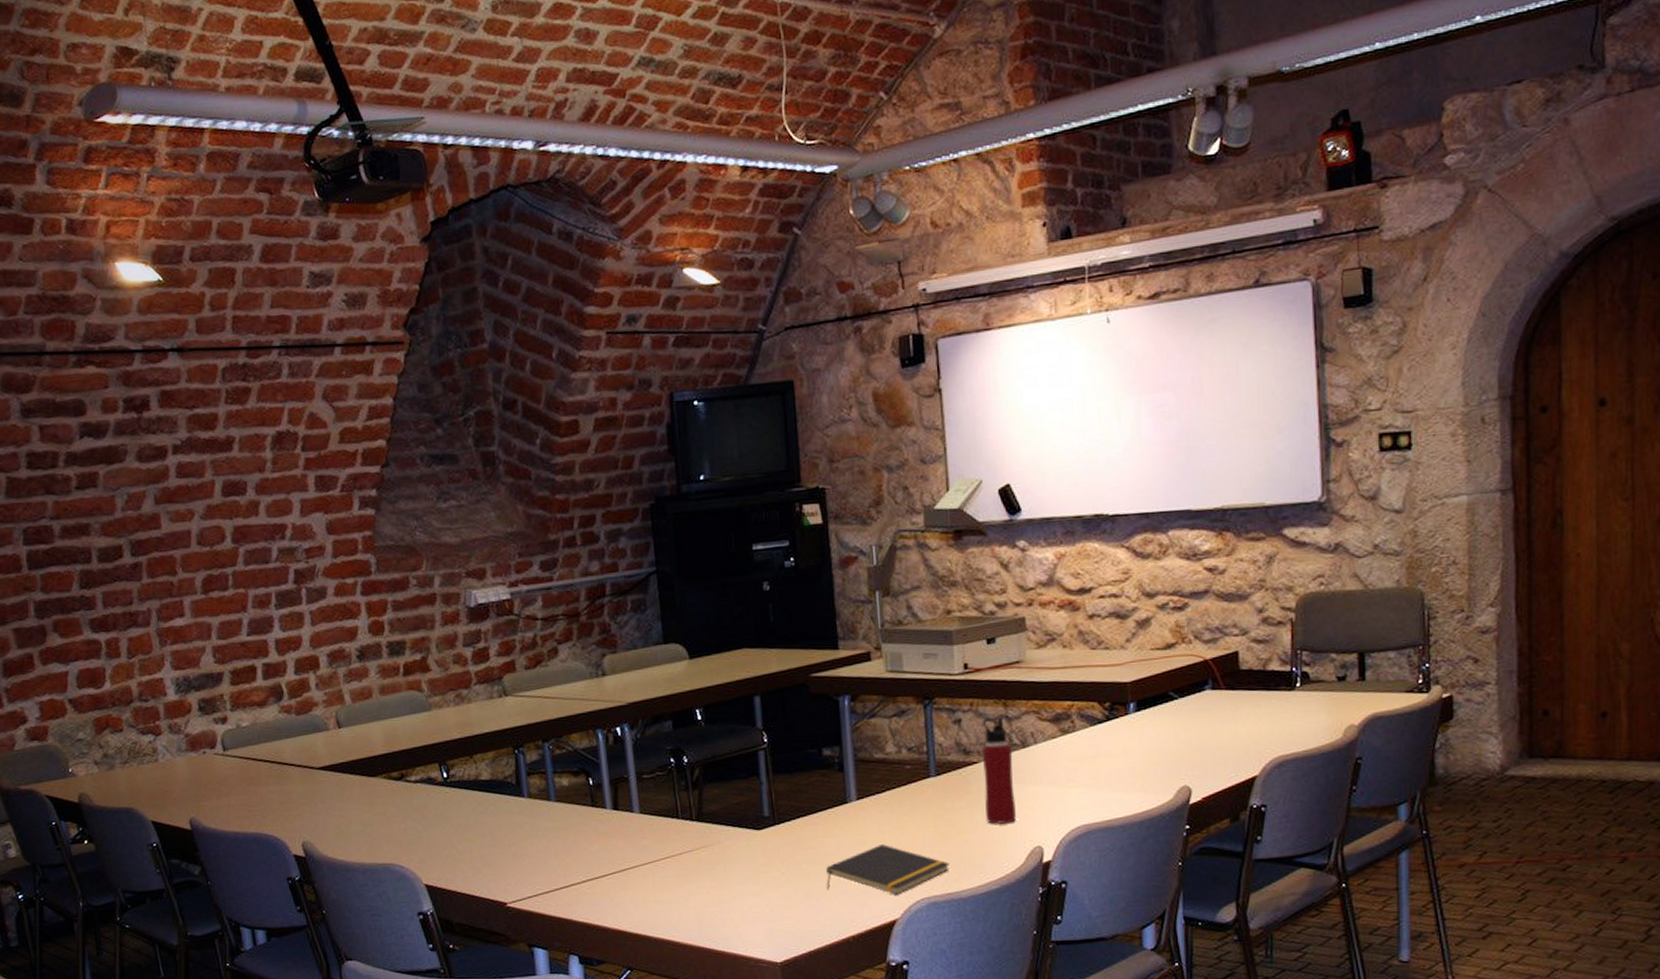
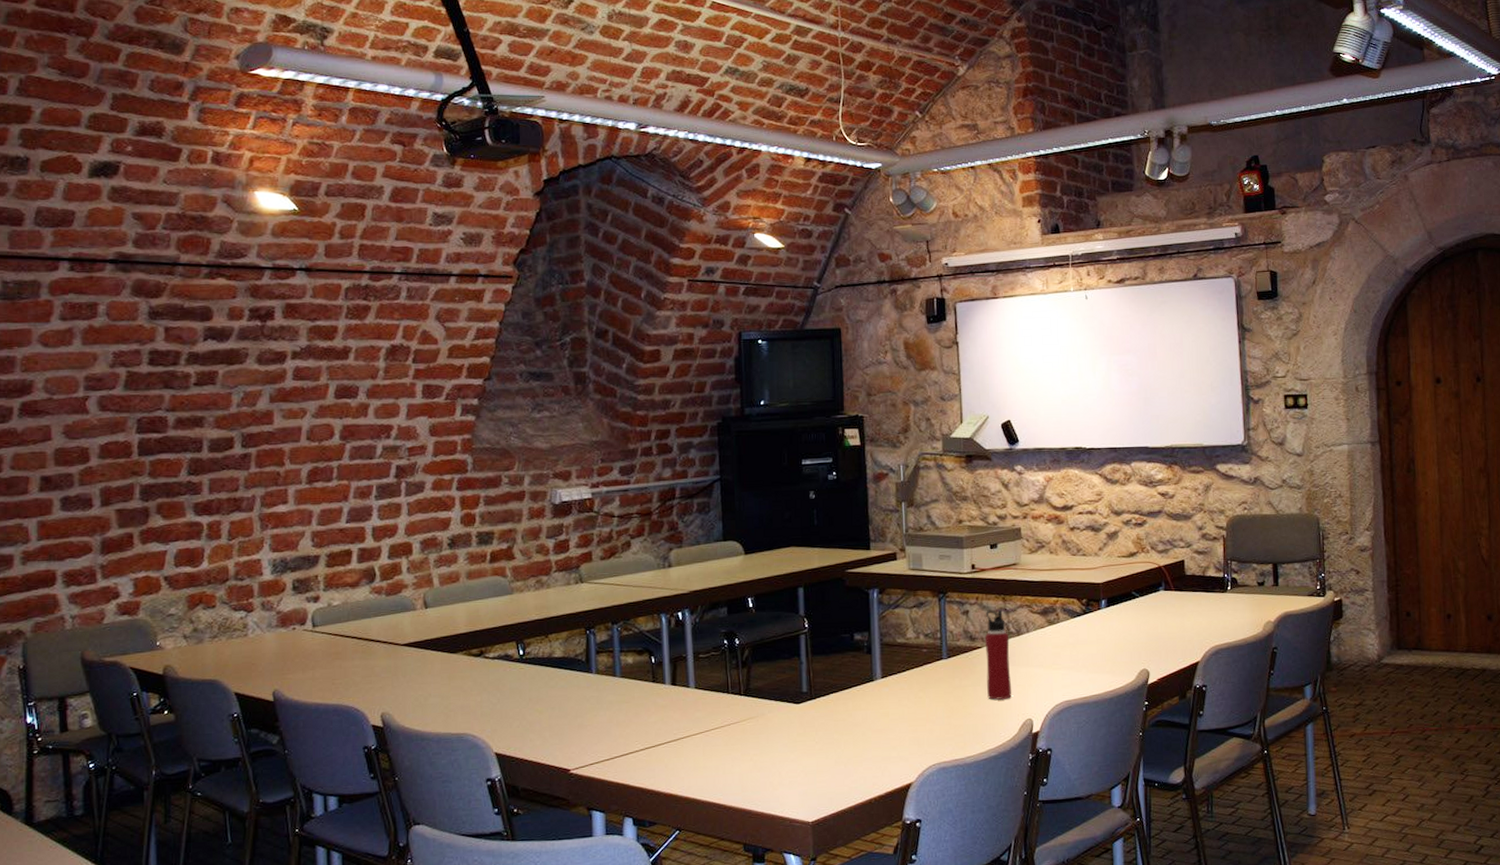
notepad: present [826,844,950,895] -> none [853,717,957,761]

